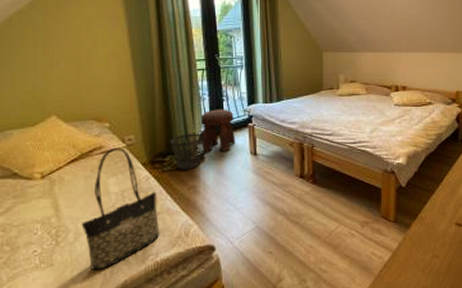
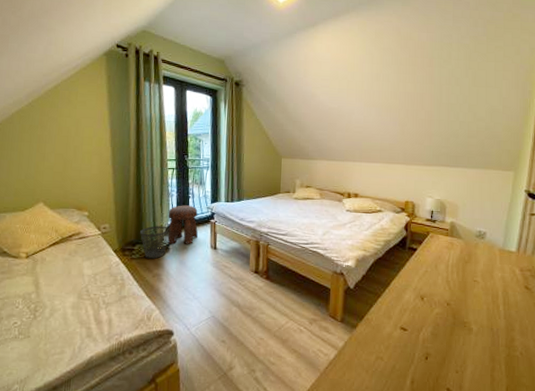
tote bag: present [81,147,160,271] -> none [57,234,125,345]

